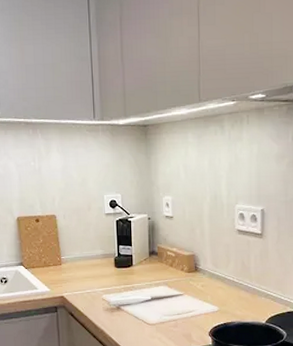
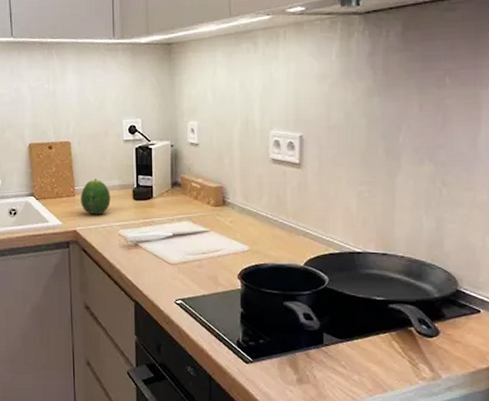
fruit: none [67,249,94,282] -> present [81,179,111,215]

